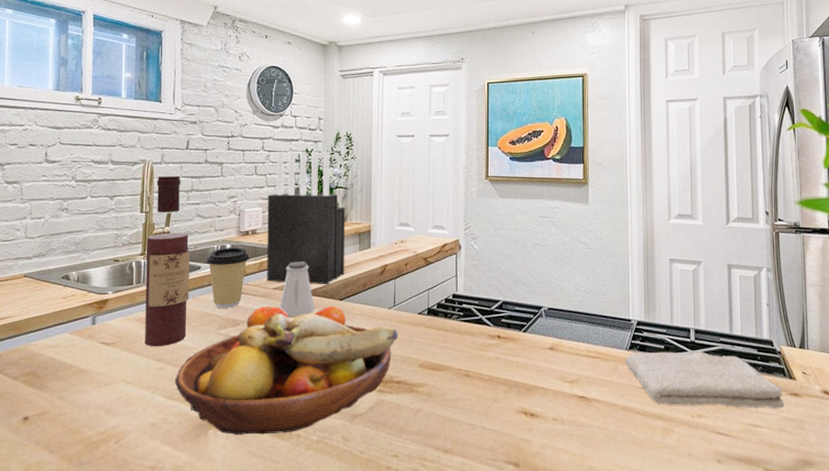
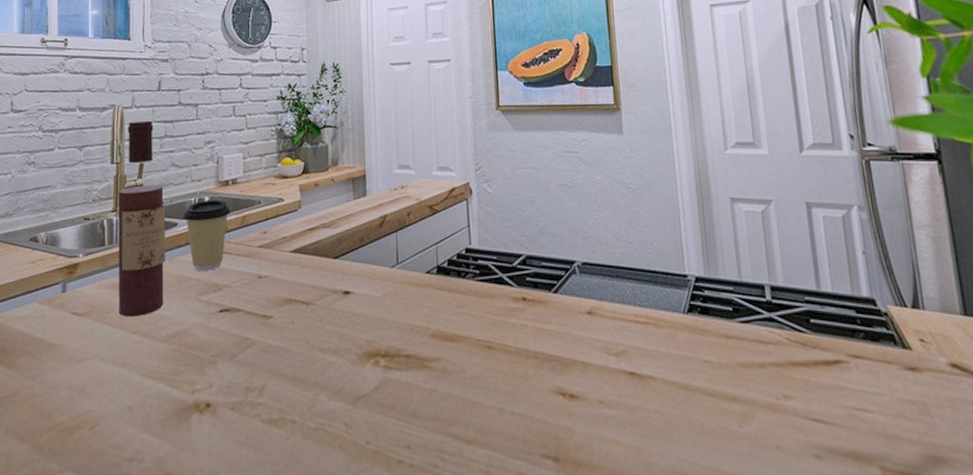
fruit bowl: present [174,306,398,435] -> none [152,265,404,421]
knife block: present [266,151,346,285] -> none [248,86,339,241]
saltshaker: present [280,261,314,316] -> none [266,214,305,278]
washcloth: present [624,351,784,409] -> none [683,314,899,387]

